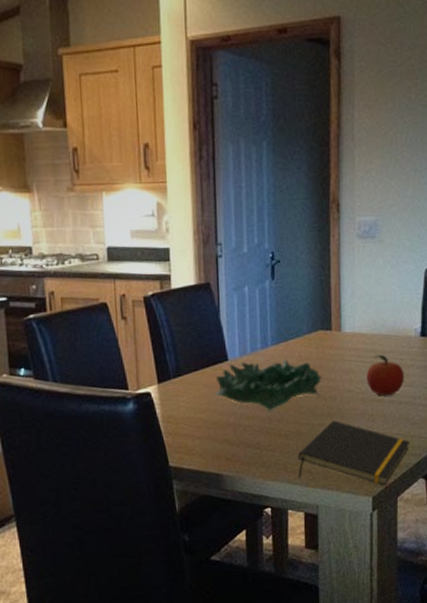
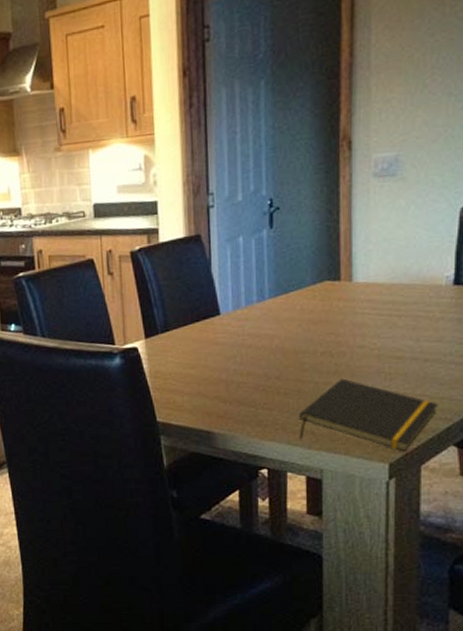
decorative bowl: present [214,359,322,411] -> none [204,312,328,368]
fruit: present [366,354,405,396] -> none [383,306,433,353]

